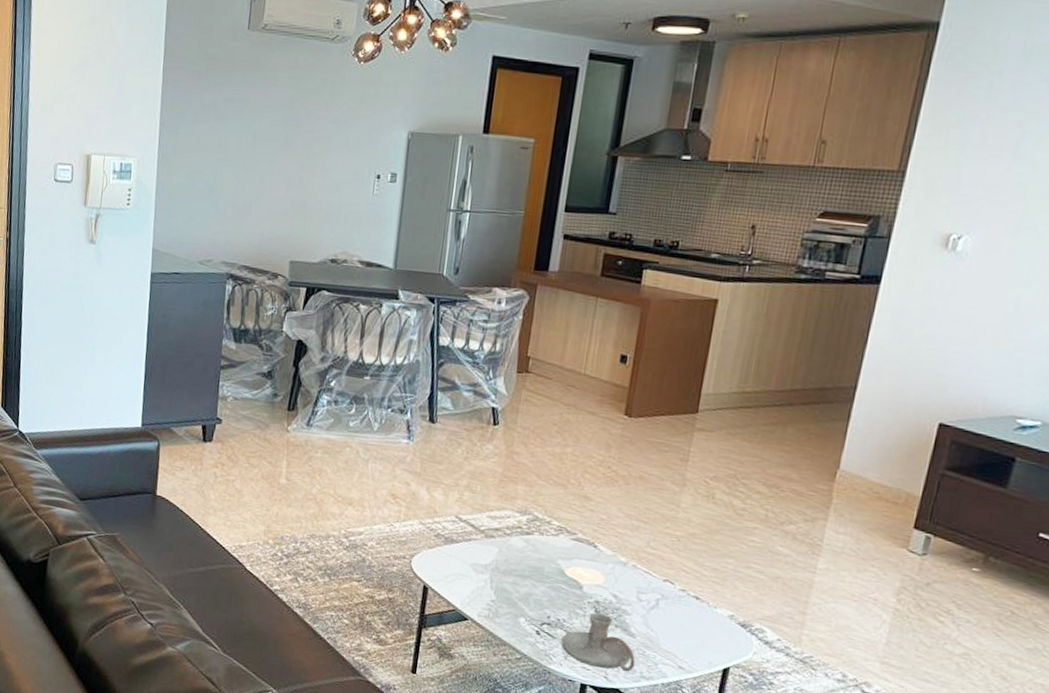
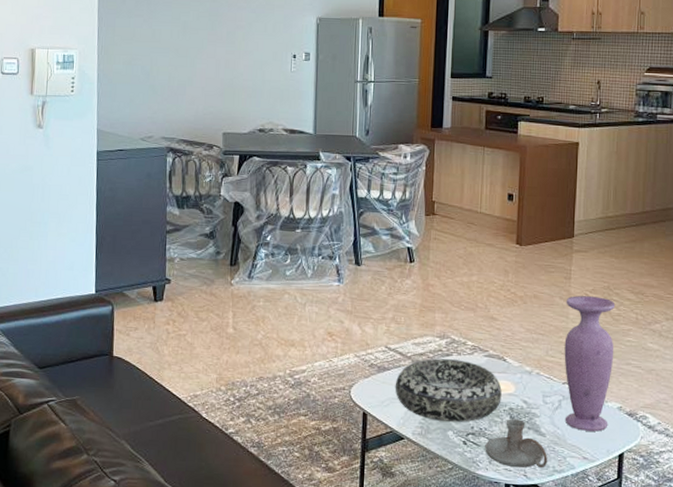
decorative bowl: none [462,535,589,610] -> present [395,358,502,422]
vase: none [661,481,741,640] -> present [564,296,616,432]

